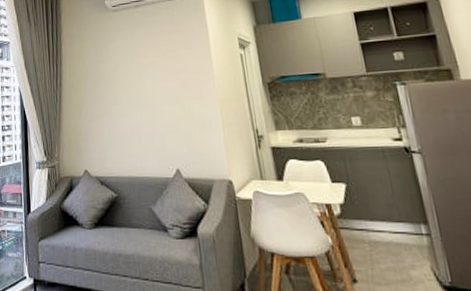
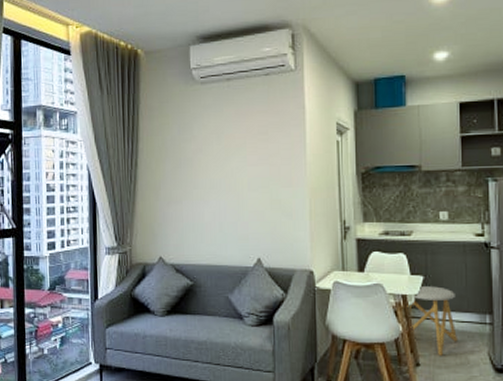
stool: none [332,194,395,271] -> present [407,286,459,356]

